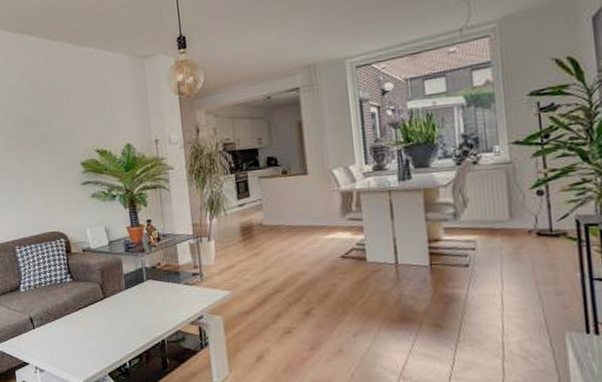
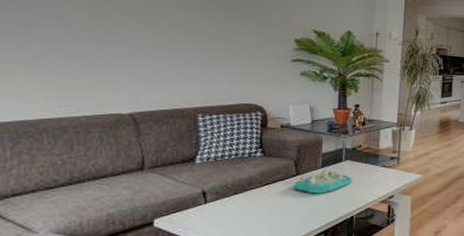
decorative tray: none [102,291,157,317] -> present [293,169,352,194]

